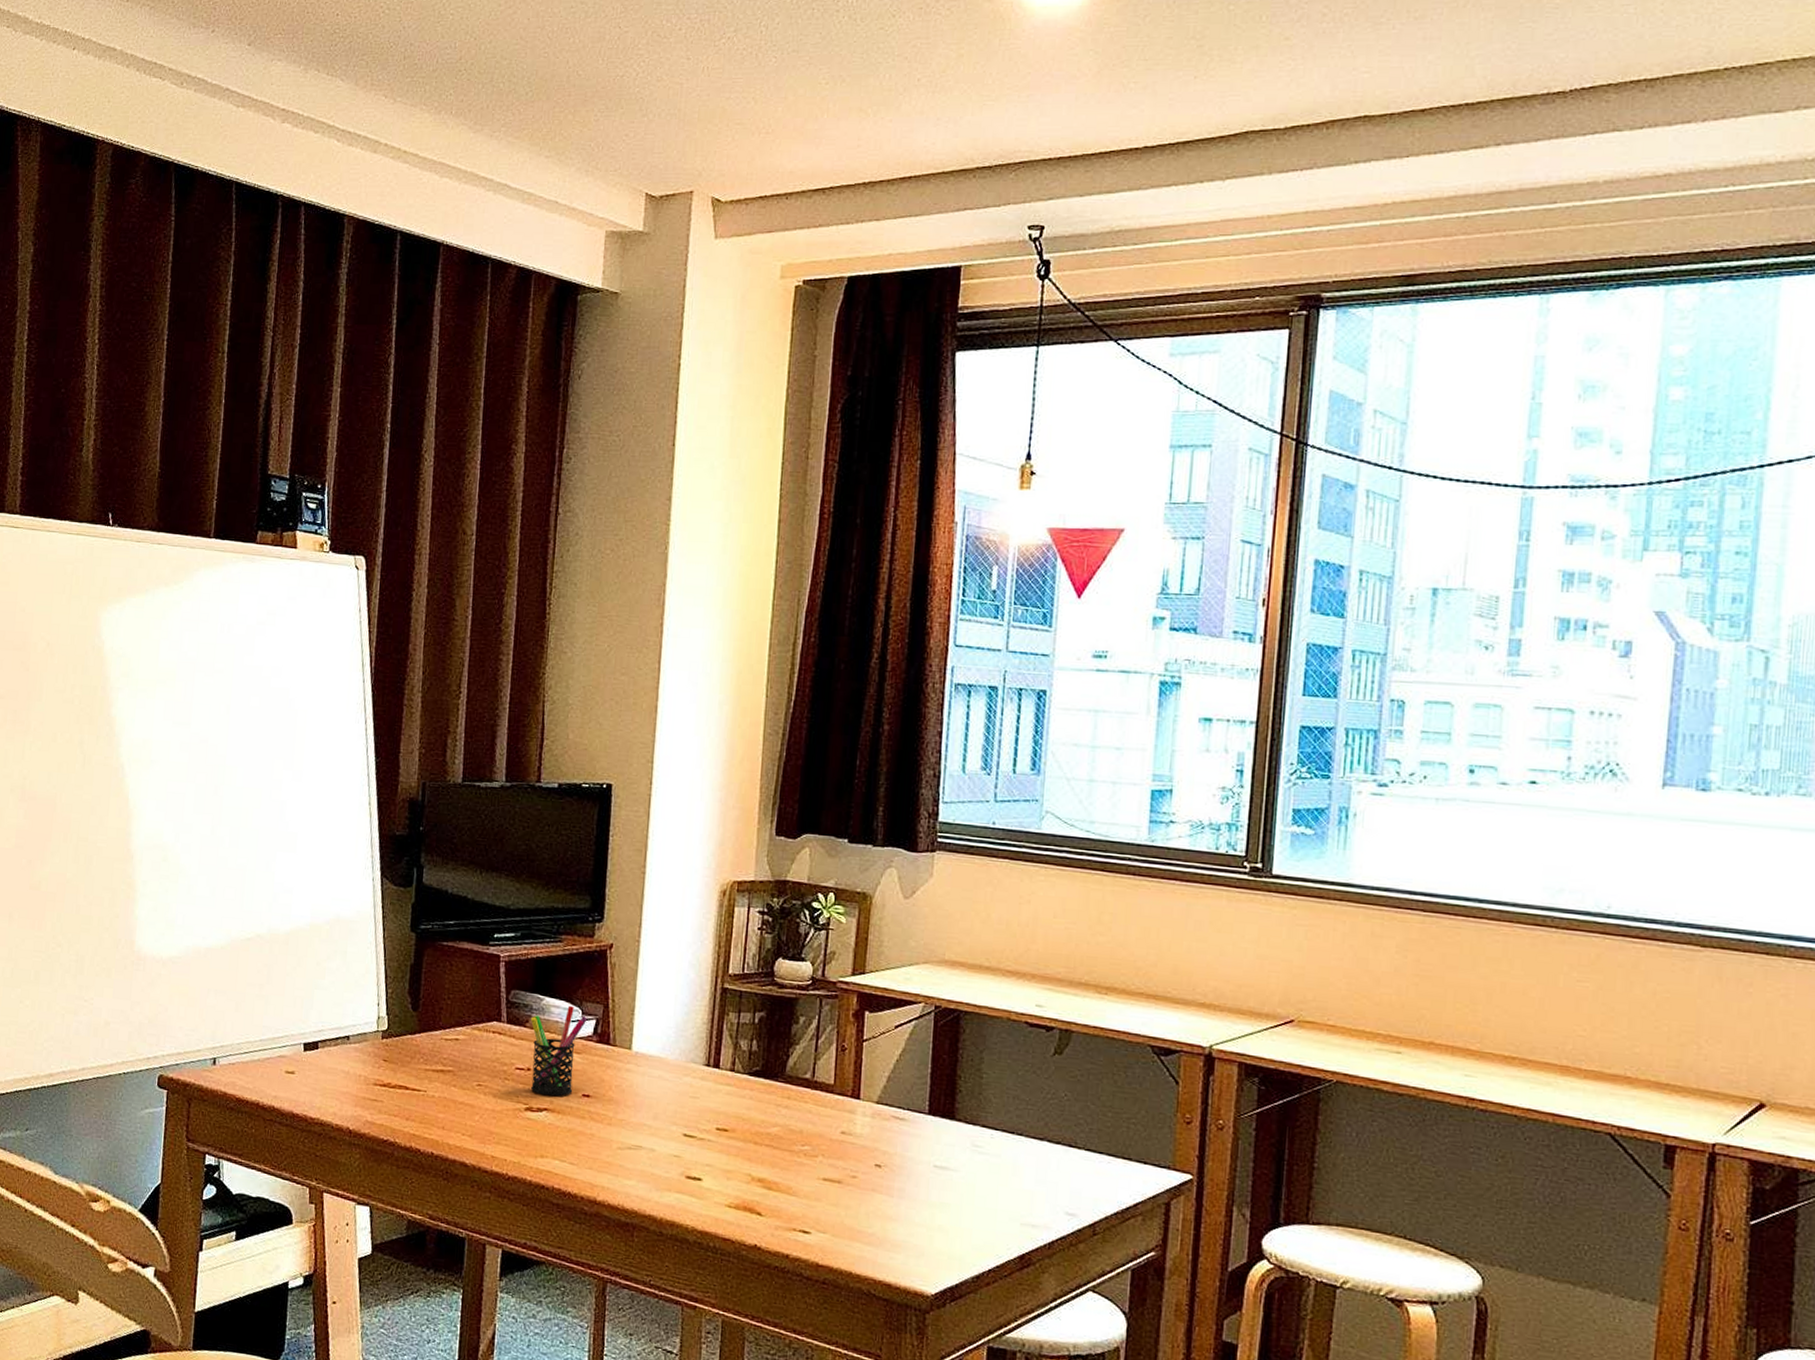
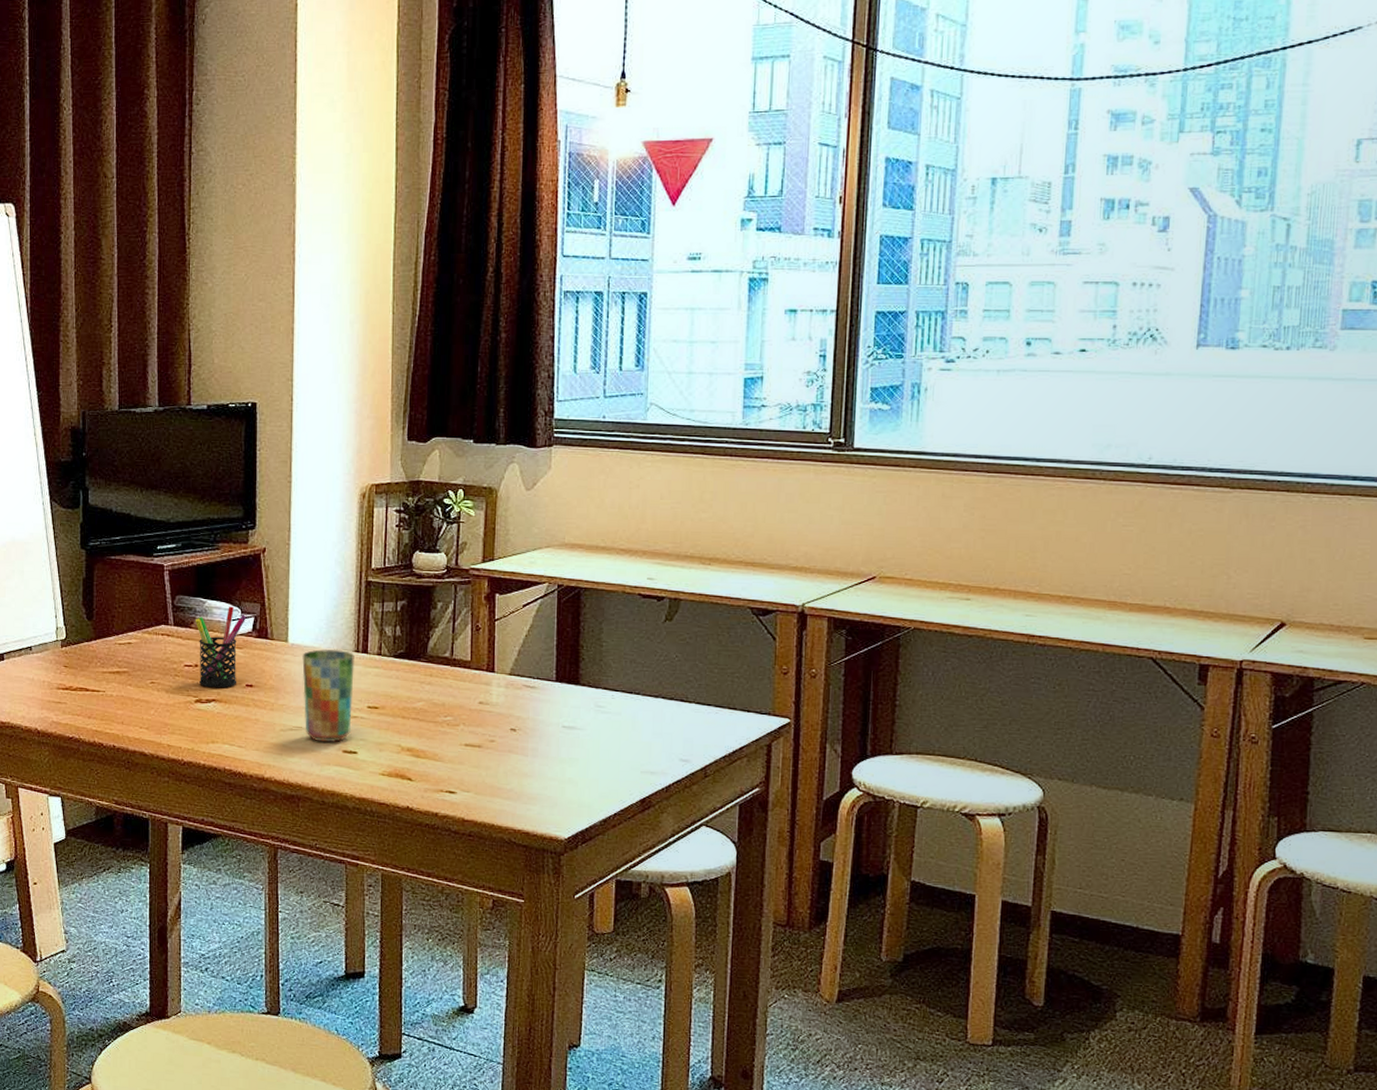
cup: none [645,1060,705,1166] -> present [302,649,355,743]

